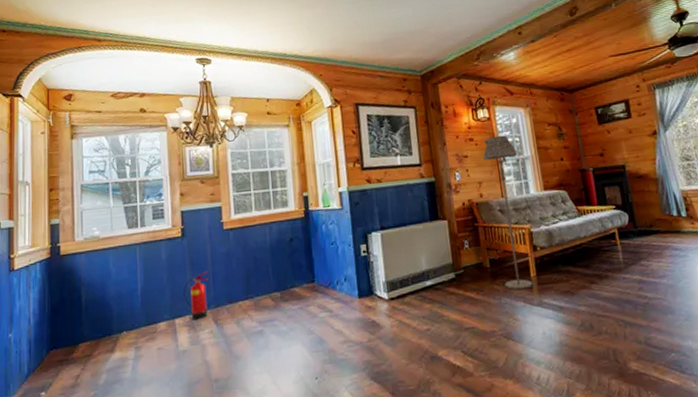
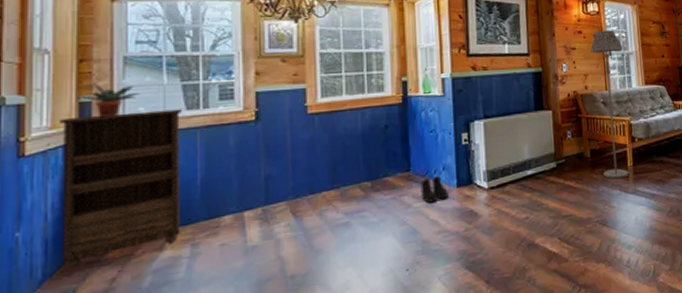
bookshelf: none [37,228,127,365] -> present [60,109,183,269]
potted plant: none [49,209,94,237] -> present [77,84,141,118]
fire extinguisher: present [182,271,208,321] -> none [254,158,287,213]
boots: none [324,286,351,313] -> present [420,175,449,203]

